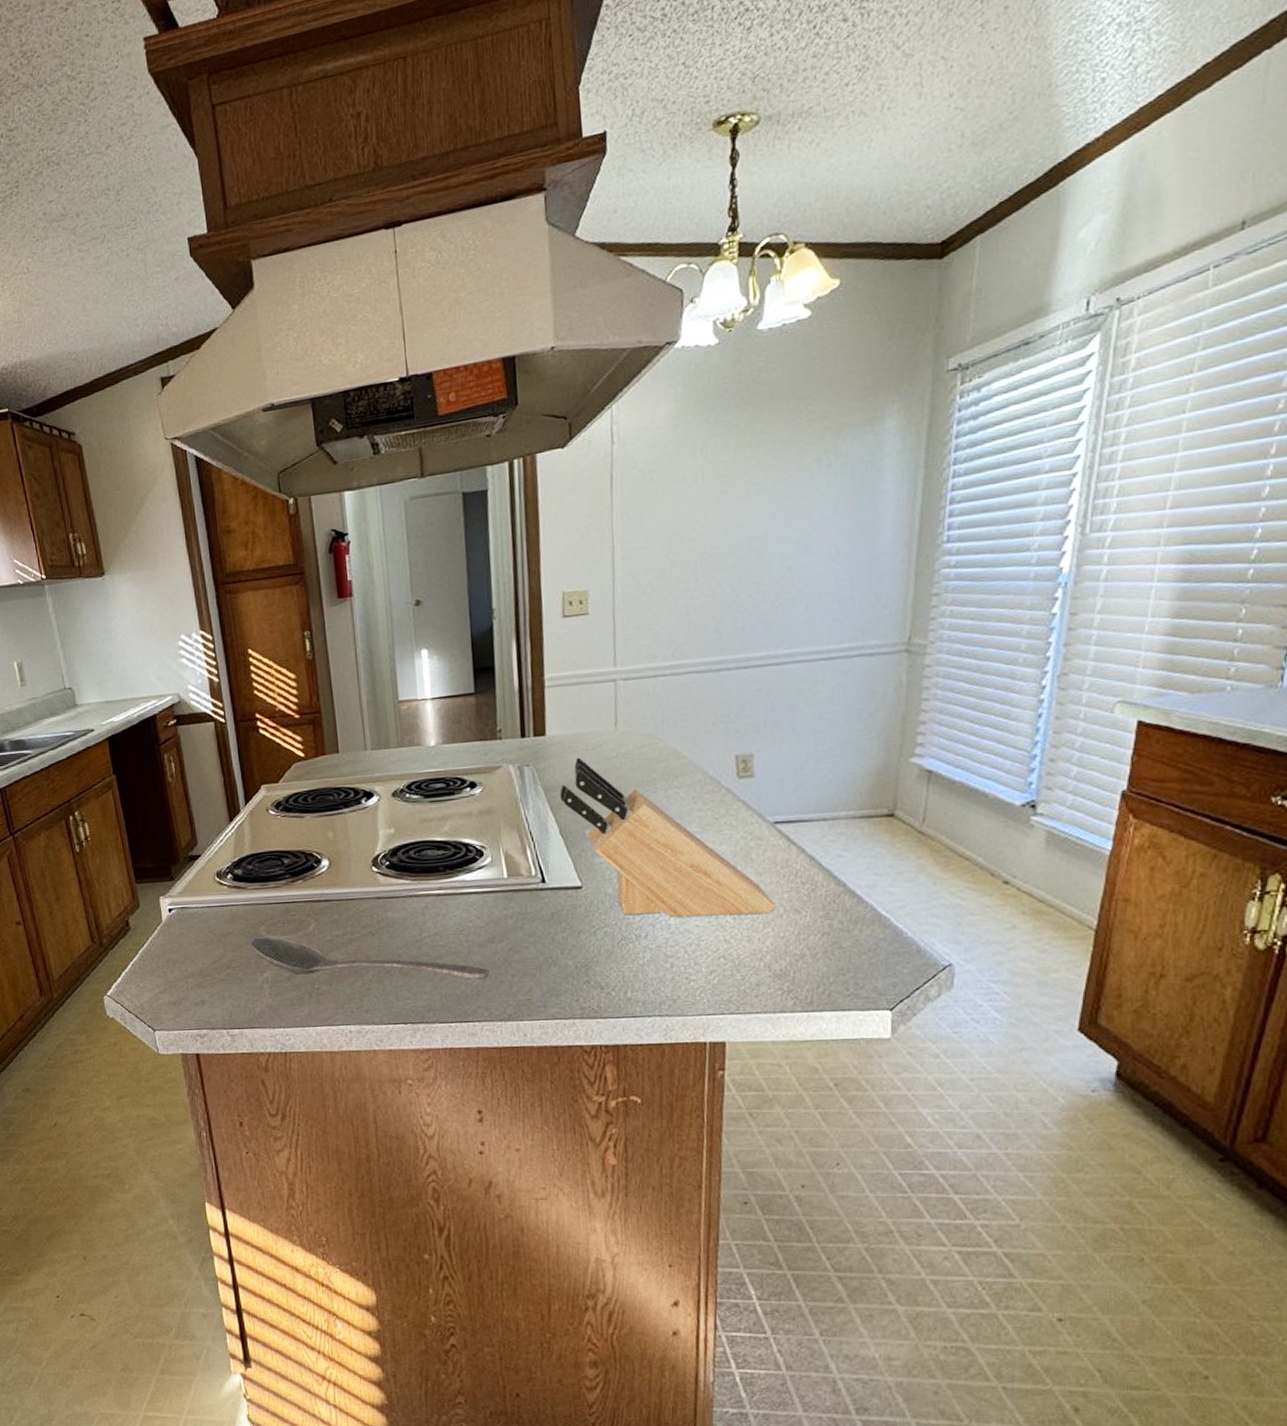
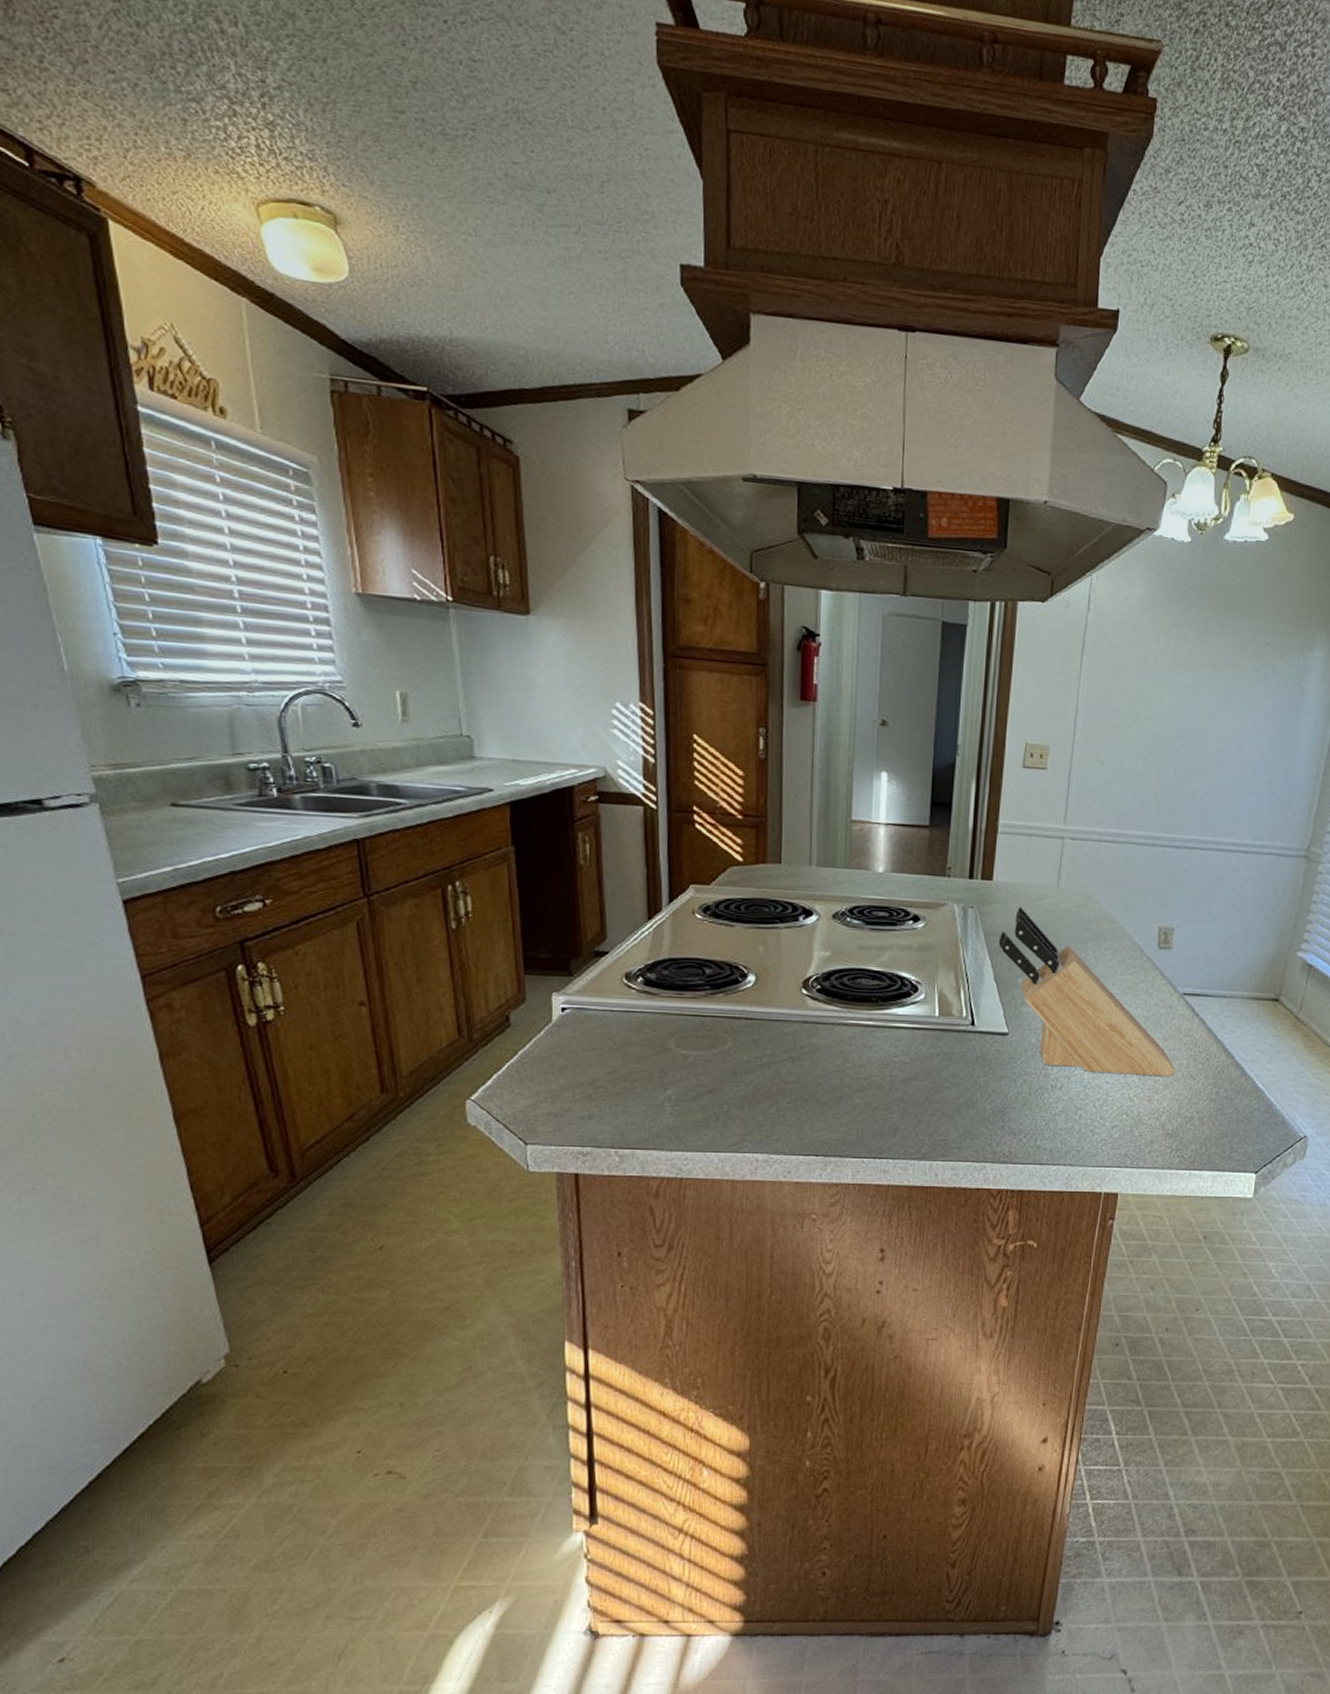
stirrer: present [249,936,489,979] -> none [654,1050,908,1116]

